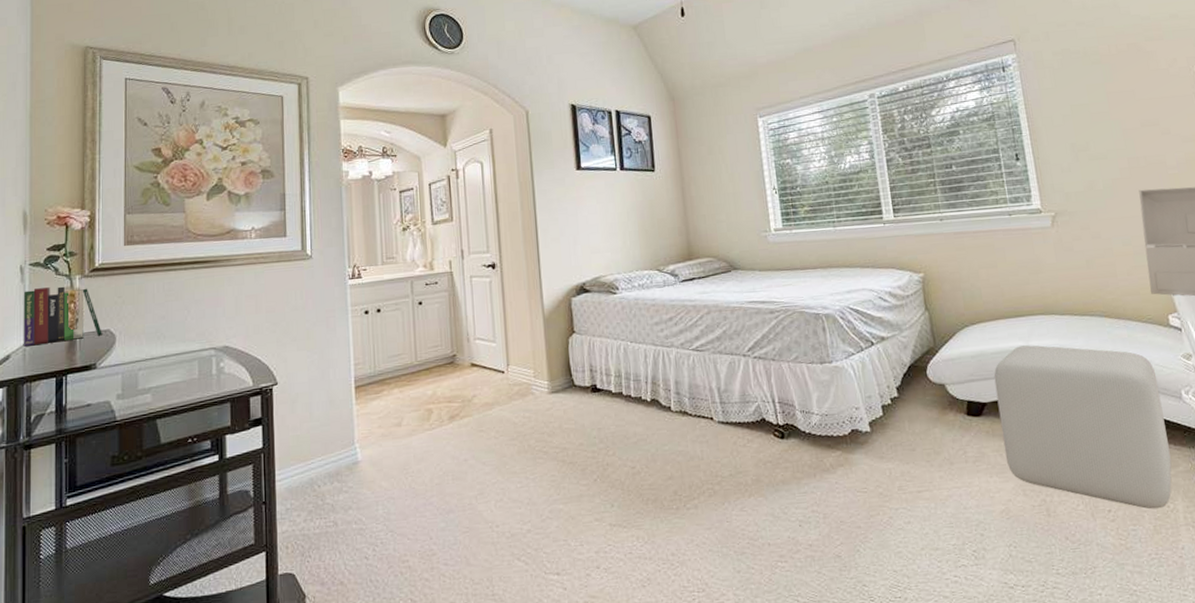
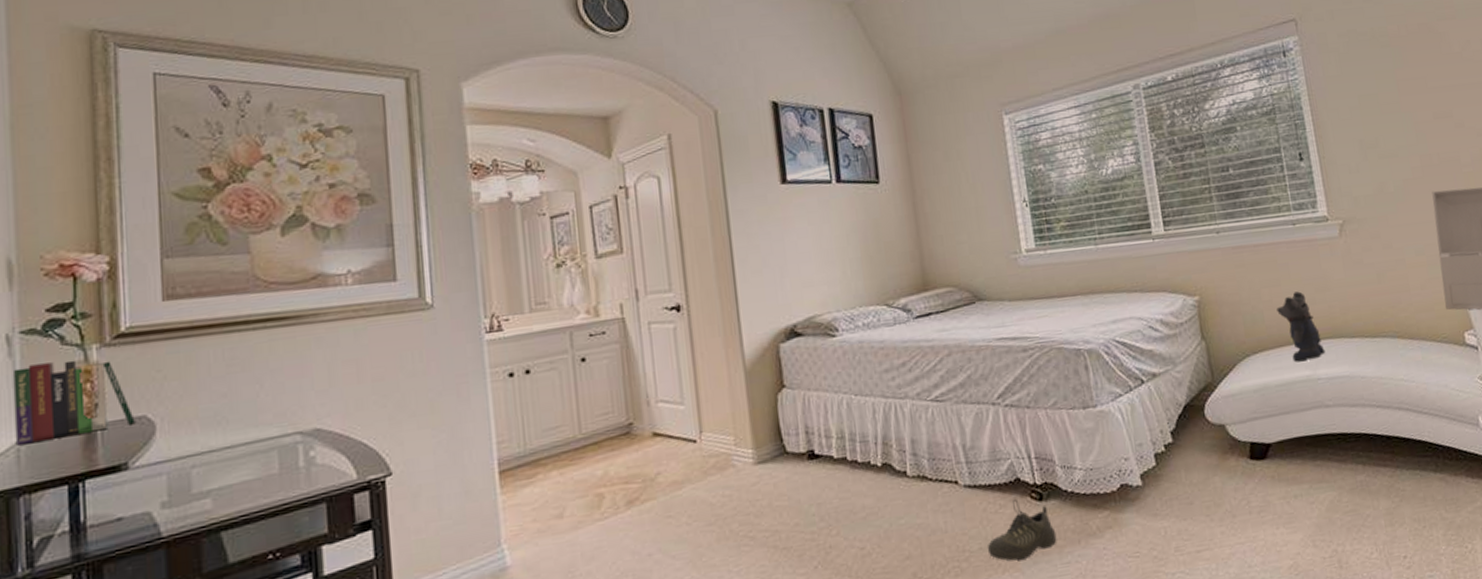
shoe: none [736,435,796,487] -> present [987,498,1057,561]
bear: none [993,273,1038,334] -> present [1276,291,1326,362]
pouf: present [994,345,1172,510] -> none [1279,373,1470,552]

